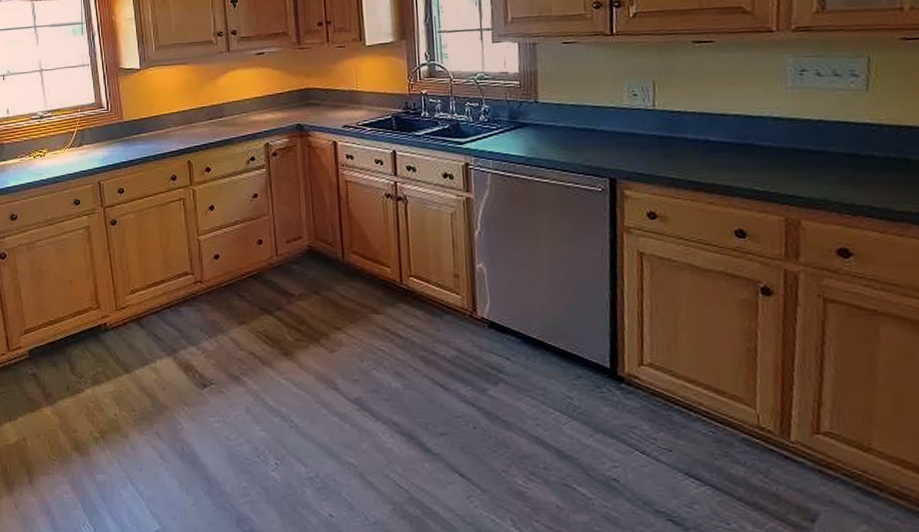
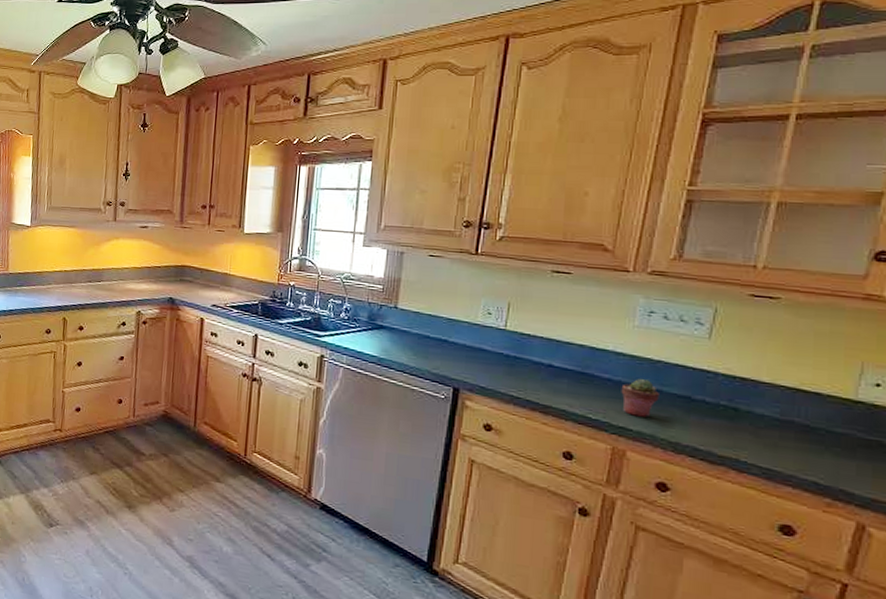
potted succulent: none [784,142,826,182] -> present [621,379,659,417]

